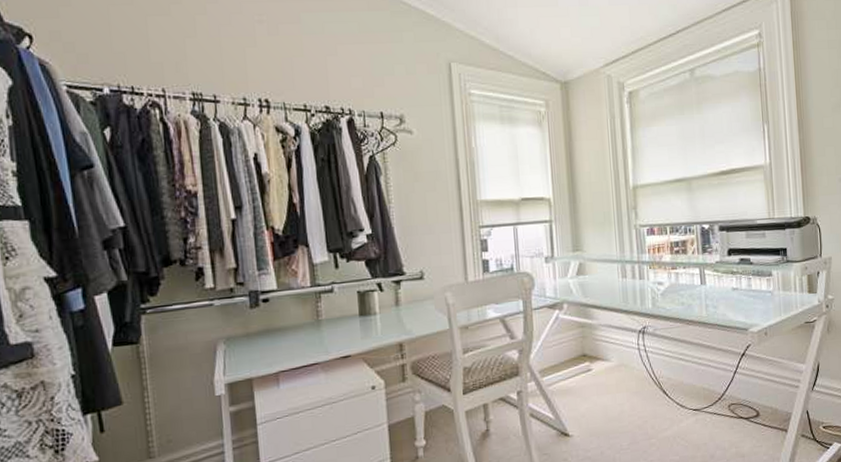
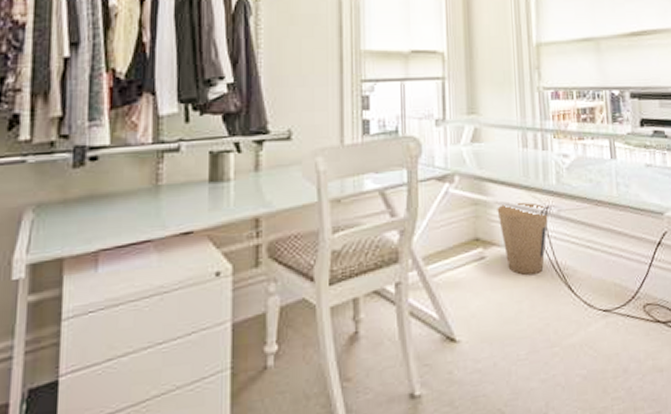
trash can: none [601,323,645,383] -> present [497,202,548,276]

